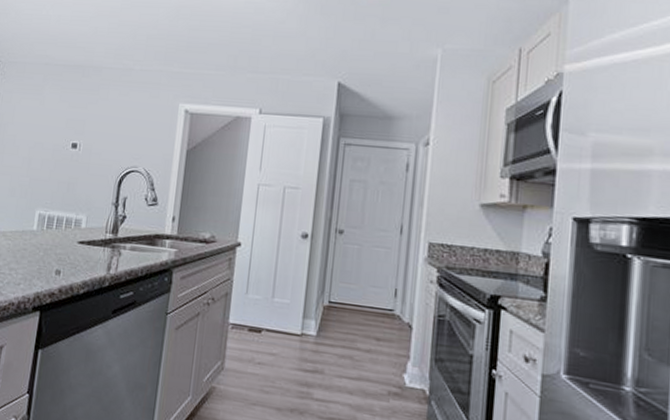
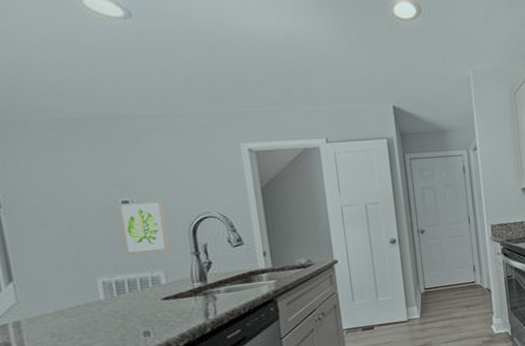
wall art: none [63,145,102,197] -> present [118,200,170,255]

